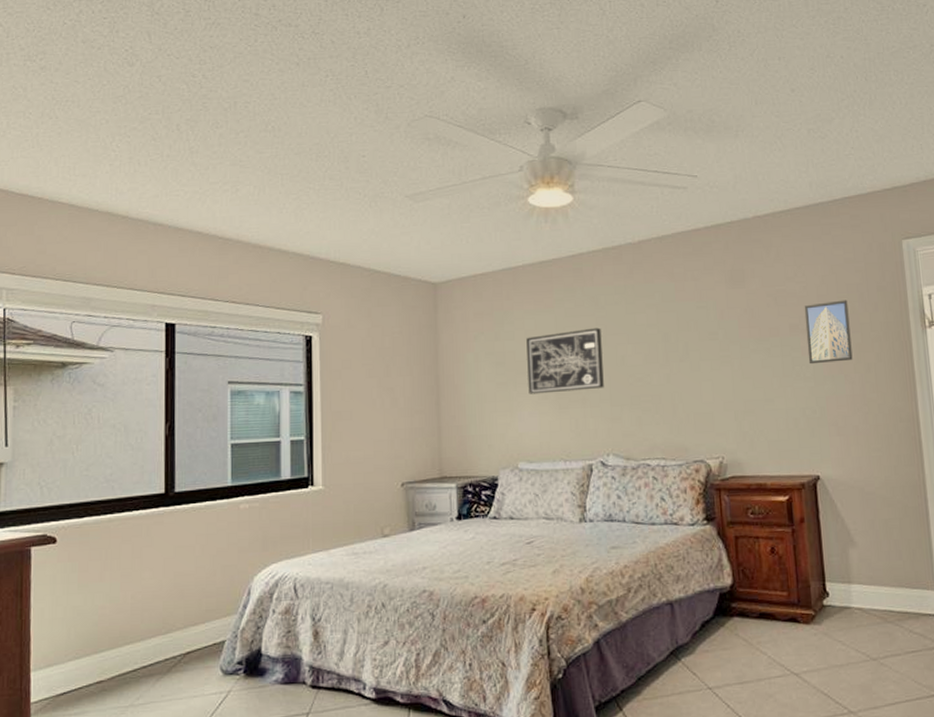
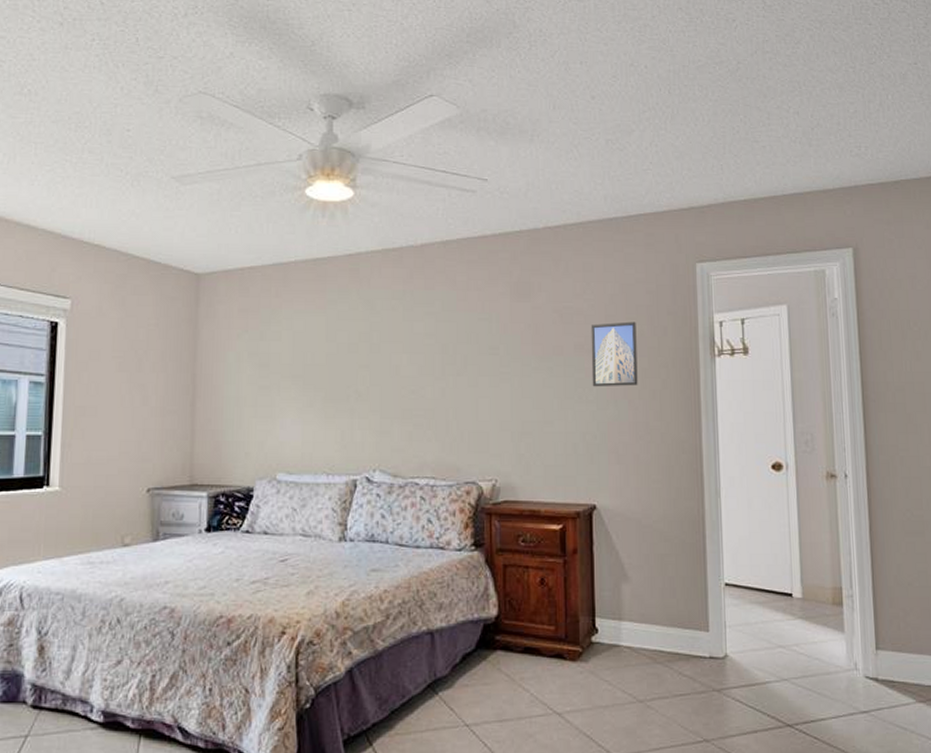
wall art: present [526,327,604,394] -> none [293,333,375,401]

